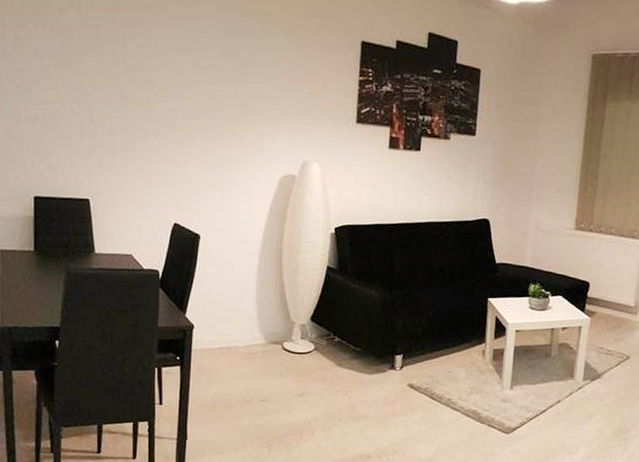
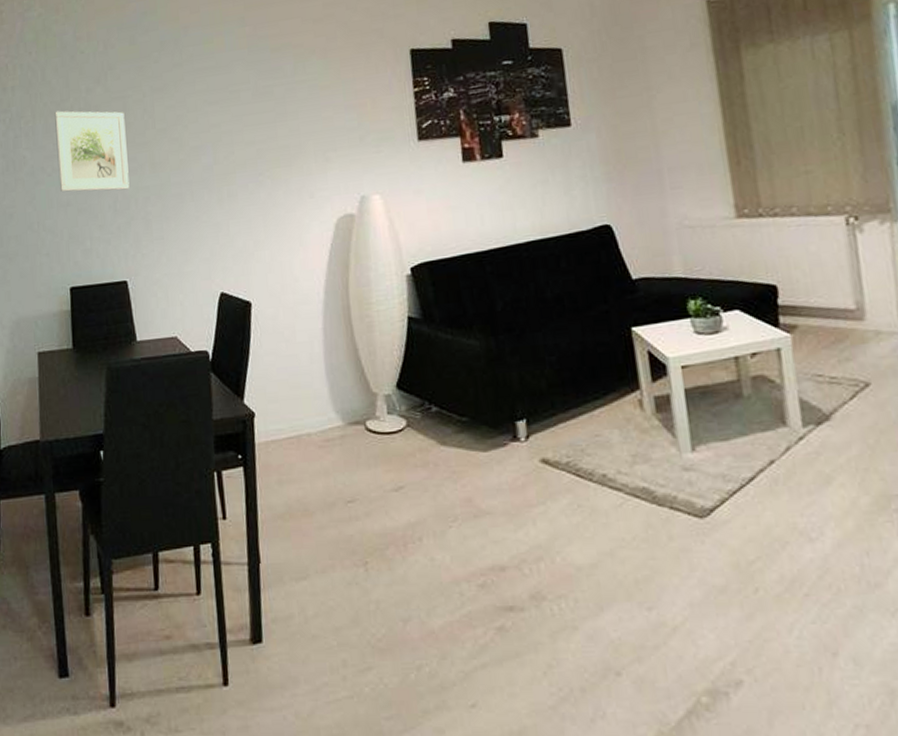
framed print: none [25,24,97,116] -> present [54,110,130,192]

